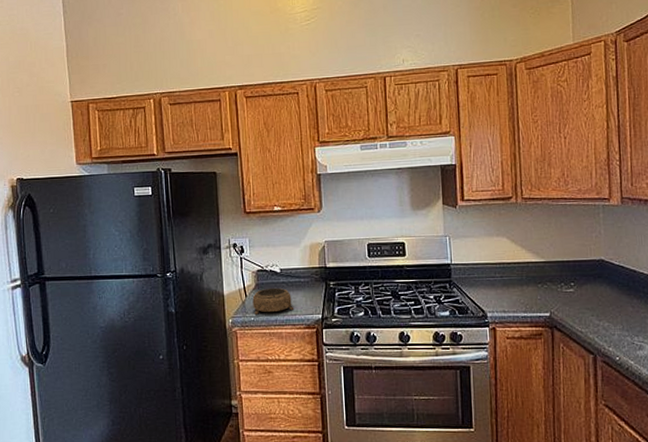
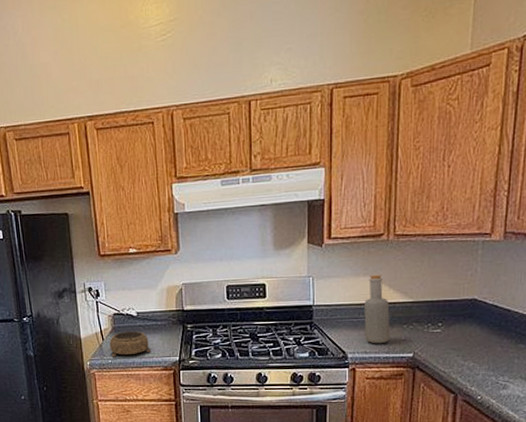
bottle: none [499,236,527,303] -> present [364,275,390,344]

